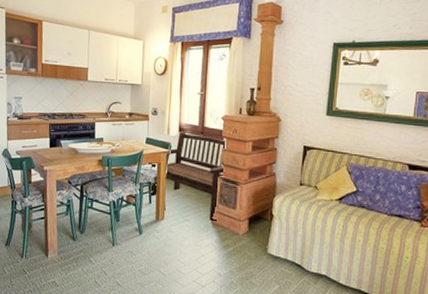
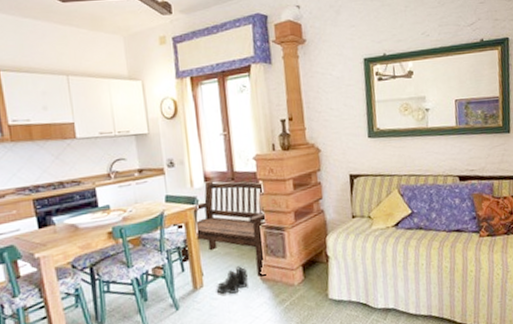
boots: none [173,208,201,232] -> present [215,266,248,295]

